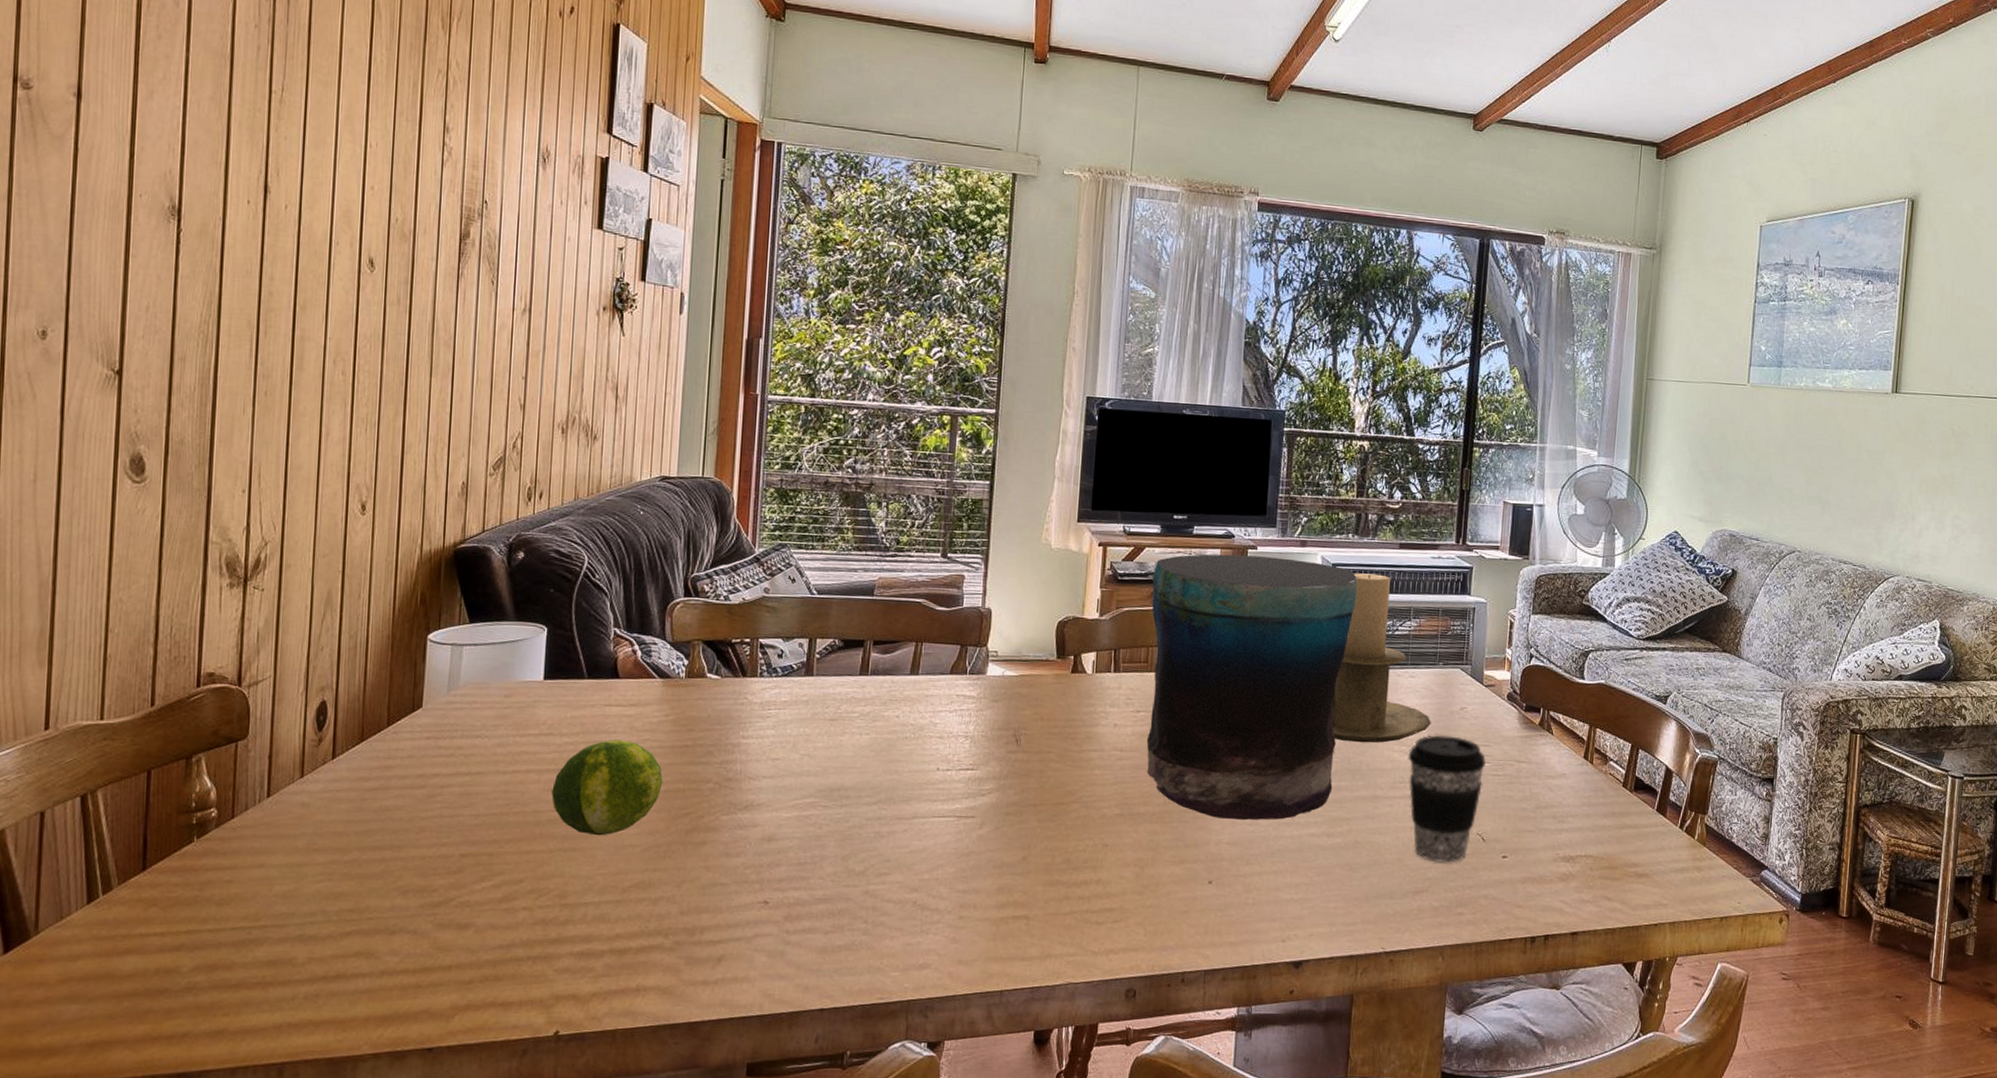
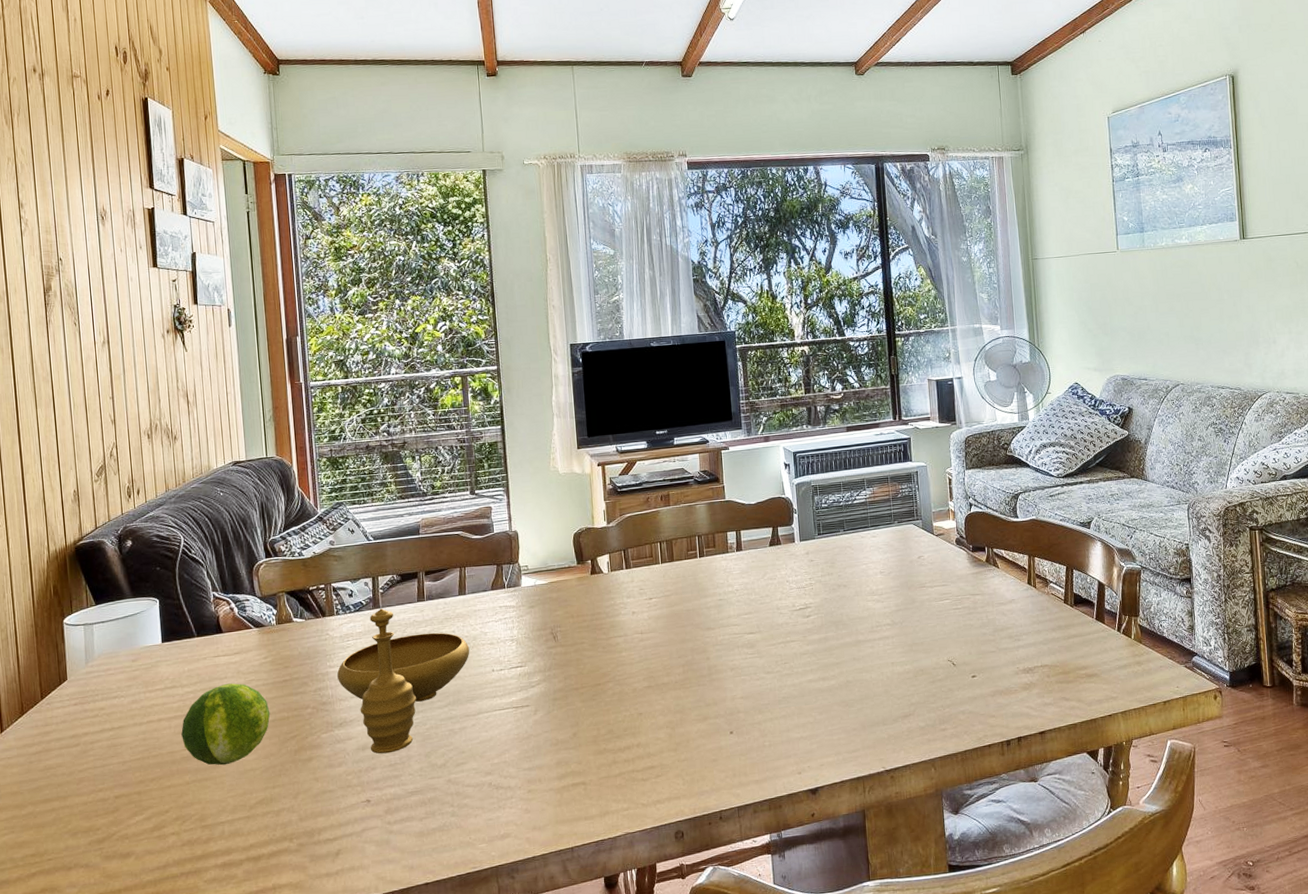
decorative bowl: none [750,677,914,850] -> present [337,608,470,754]
vase: present [1146,554,1358,821] -> none [646,453,821,678]
candle holder: present [1332,573,1431,743] -> none [810,455,895,599]
coffee cup: present [1407,735,1486,863] -> none [879,581,946,689]

